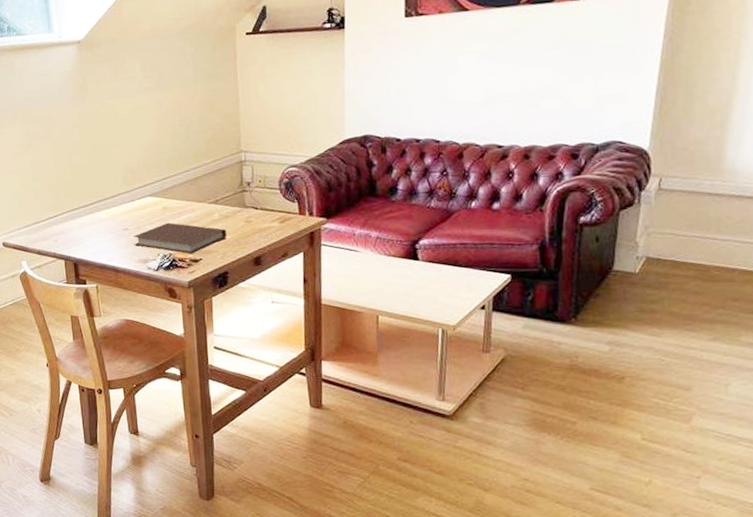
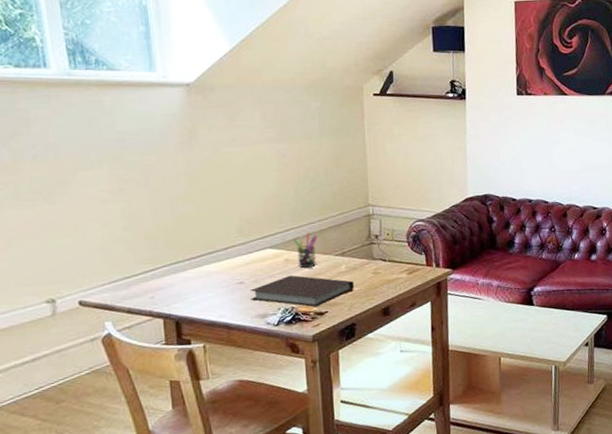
pen holder: none [170,181,192,215] -> present [292,233,317,268]

